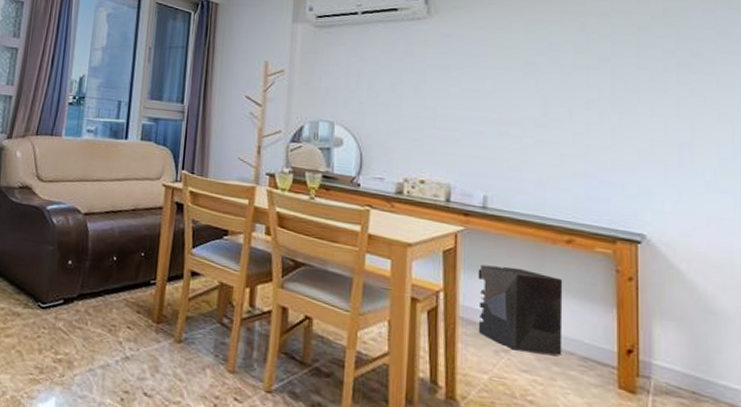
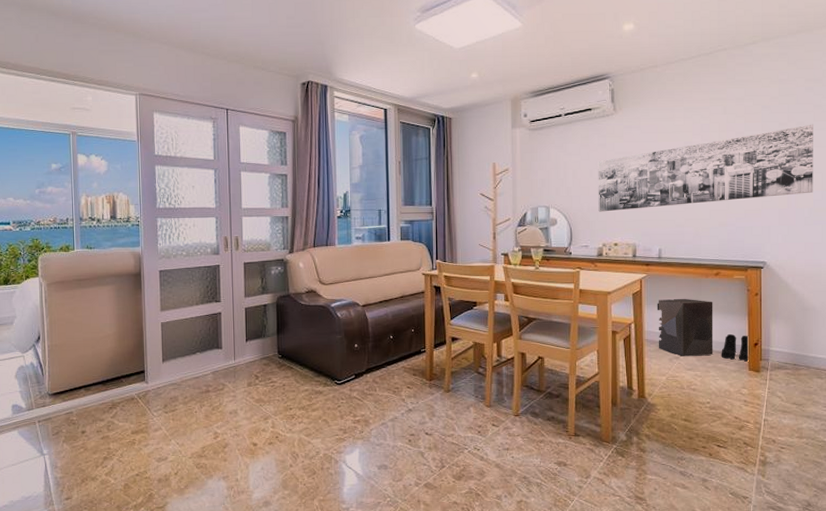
wall art: none [400,56,718,149] -> present [598,124,813,212]
boots: none [574,329,618,373] -> present [721,333,749,361]

